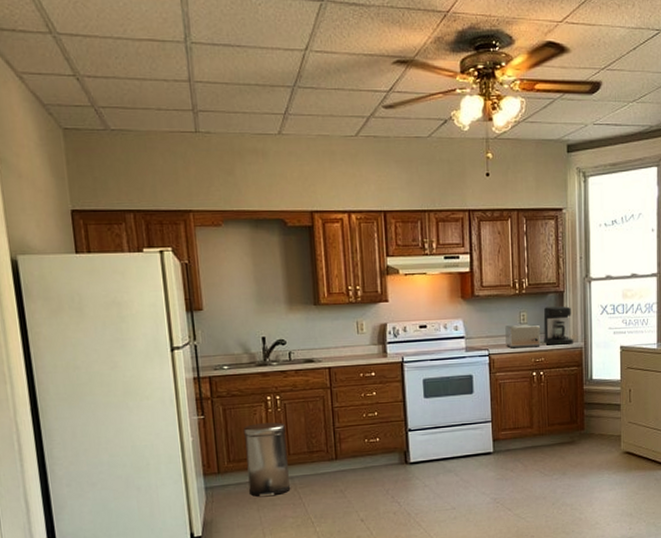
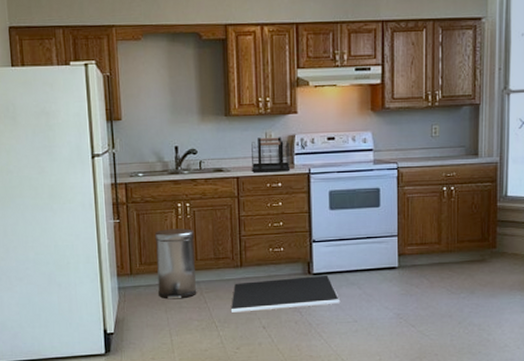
door mat: none [327,464,437,507] -> present [230,276,339,313]
dish rack: none [342,326,383,363] -> present [251,137,291,173]
toaster: present [505,324,541,350] -> none [416,138,454,163]
coffee maker: present [543,306,573,346] -> none [456,119,488,161]

